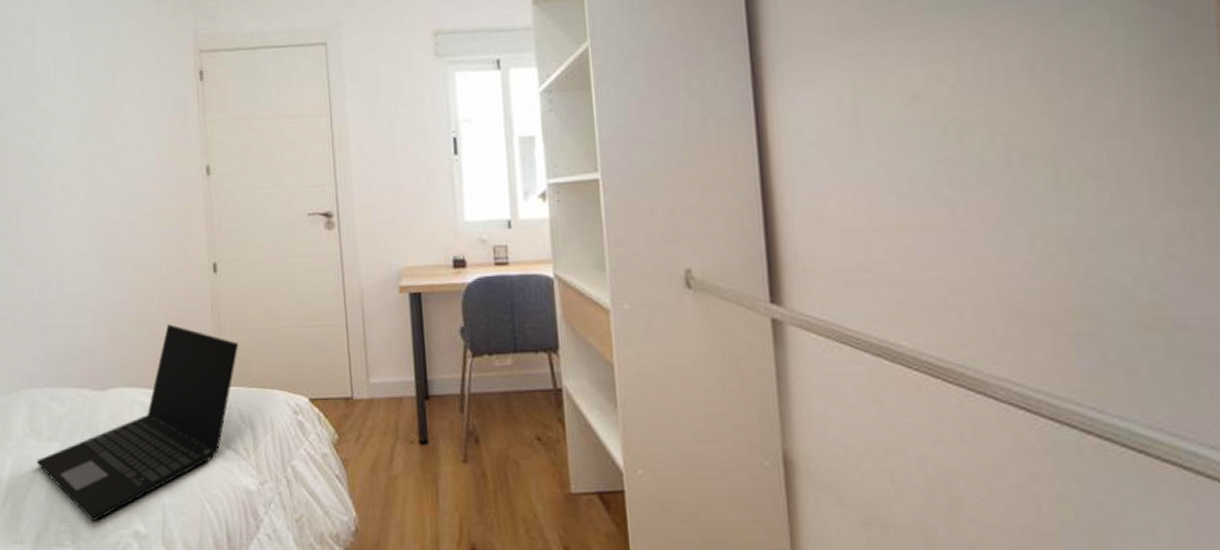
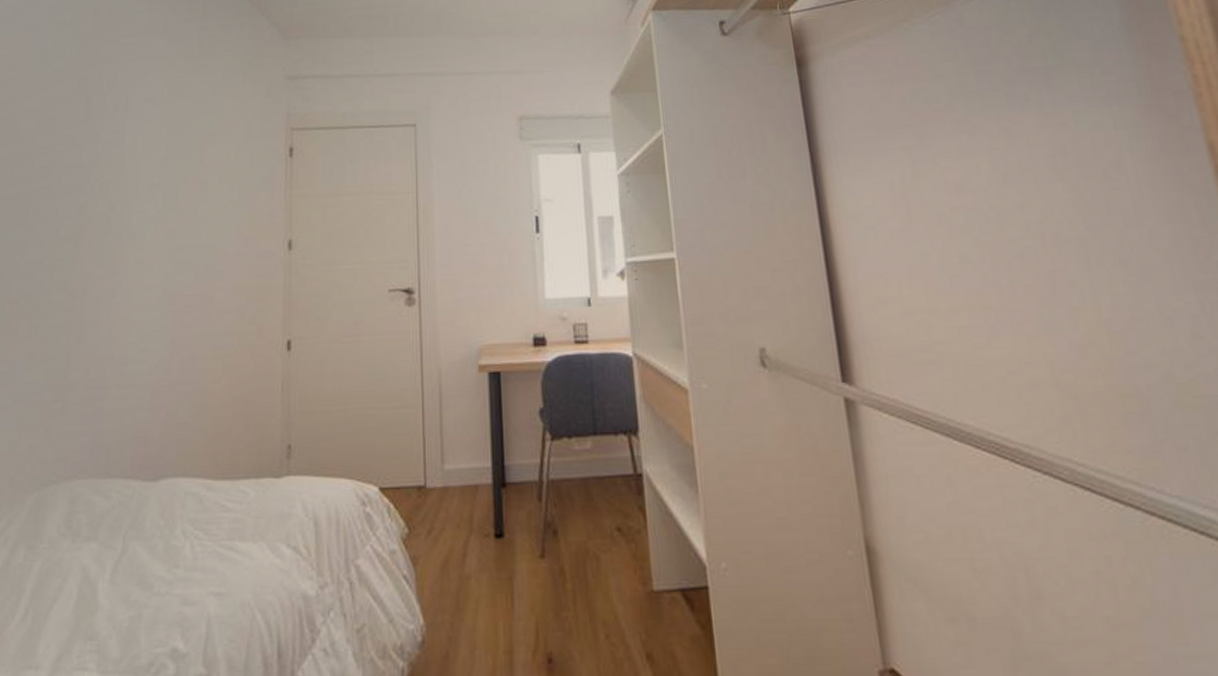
laptop: present [36,324,239,522] -> none [68,406,308,639]

